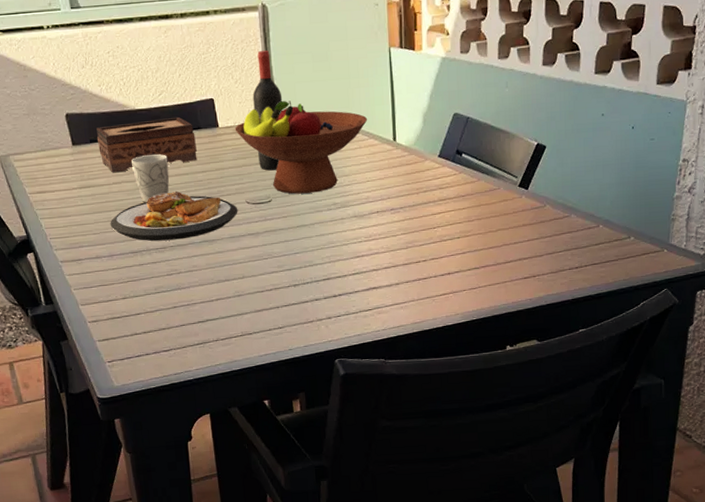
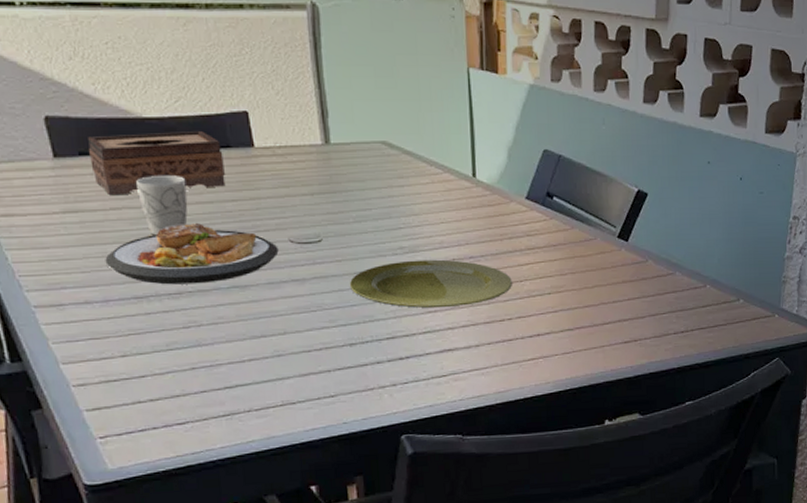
fruit bowl: present [234,101,368,194] -> none [275,121,442,234]
wine bottle: present [252,51,284,171] -> none [298,59,338,204]
plate: none [293,212,427,254] -> present [349,259,512,308]

